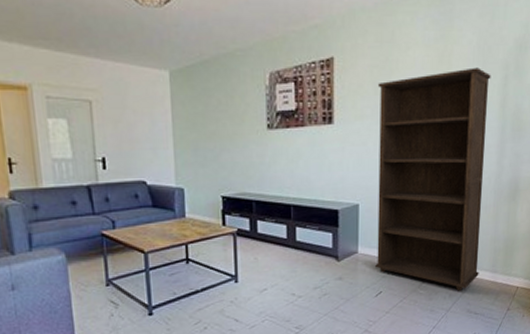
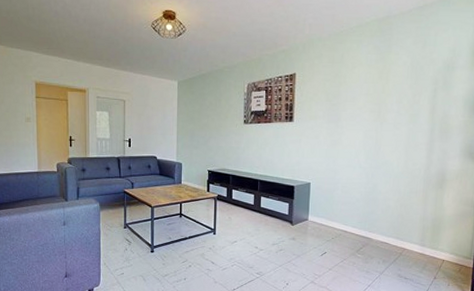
bookcase: present [375,67,491,291] -> none [322,82,423,258]

